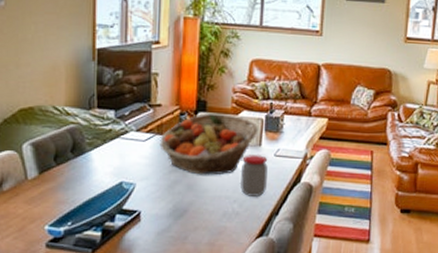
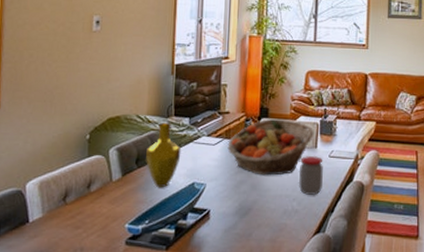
vase: none [66,114,107,188] -> present [146,122,182,188]

